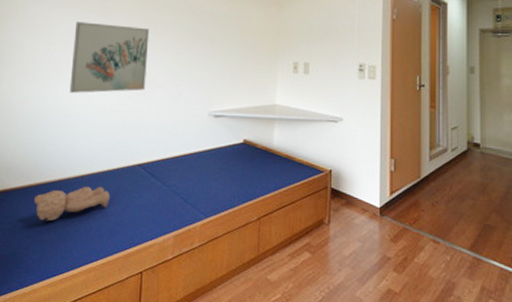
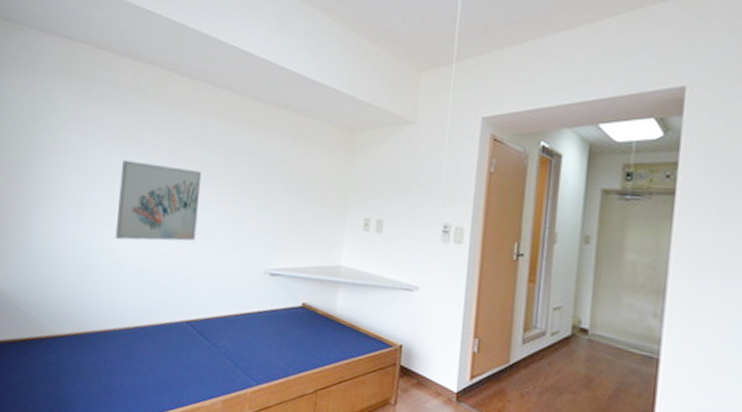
teddy bear: present [33,186,110,222] -> none [78,339,156,373]

